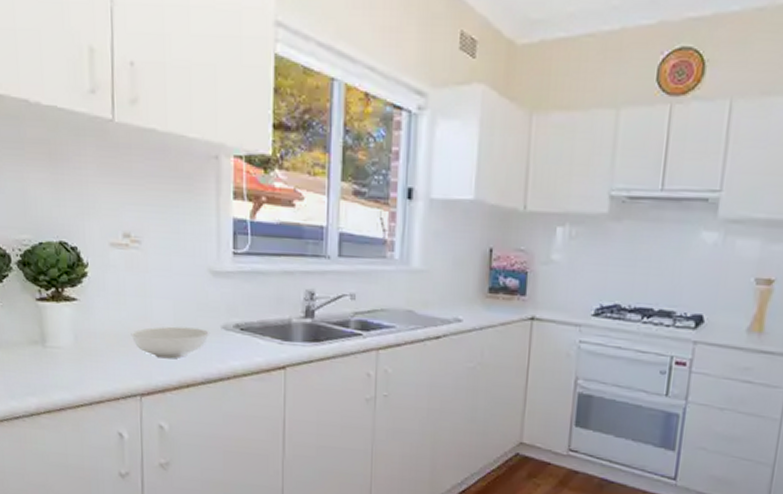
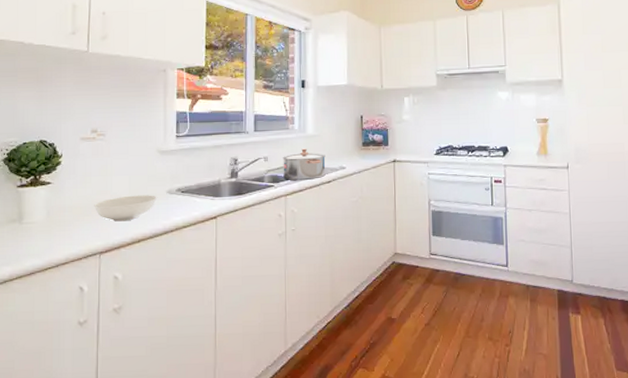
cooking pot: none [375,287,435,333] -> present [283,148,326,181]

